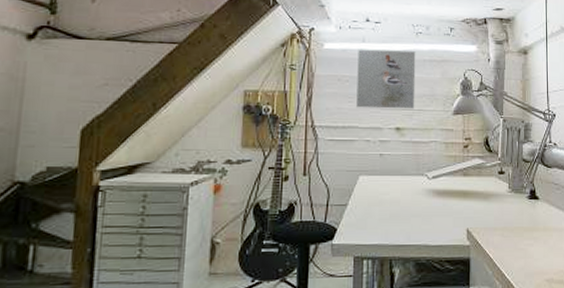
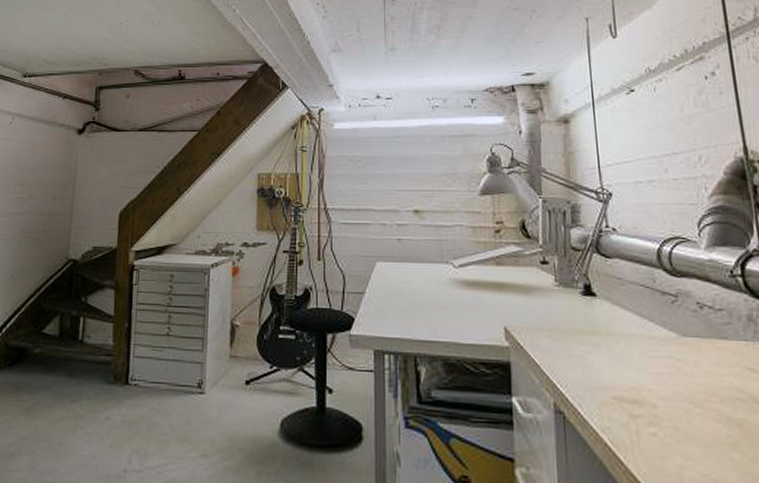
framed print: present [356,49,416,109] -> none [369,127,435,190]

